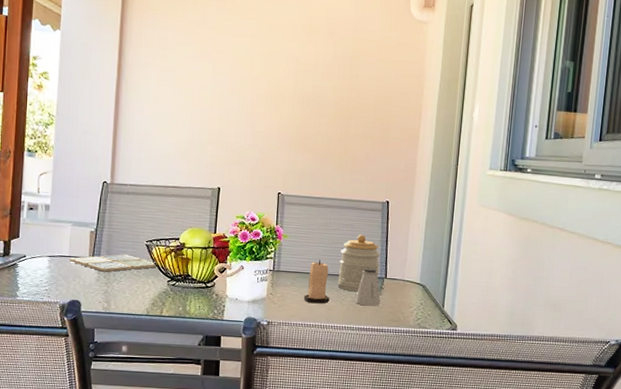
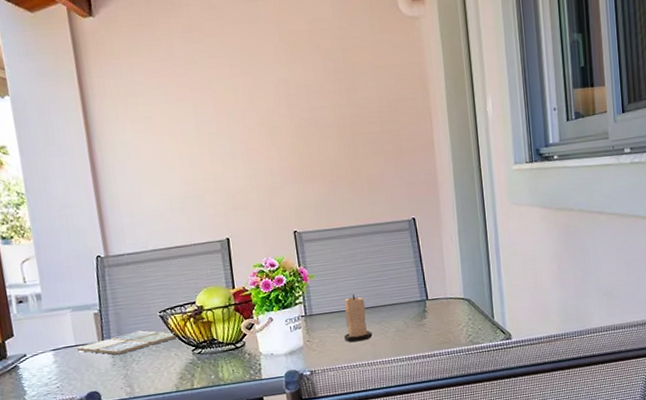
jar: present [337,234,381,292] -> none [373,258,421,321]
saltshaker: present [355,267,380,306] -> none [399,292,427,334]

